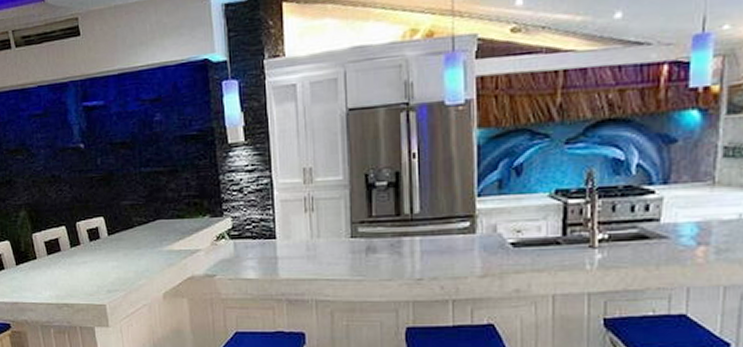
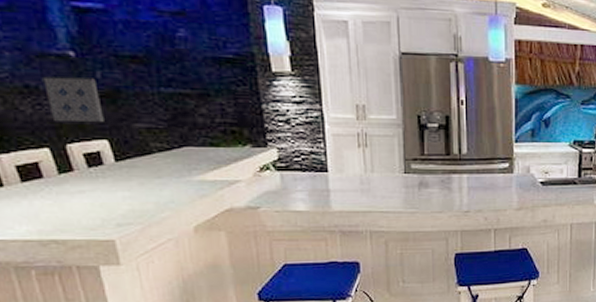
wall art: none [63,165,102,204] -> present [43,76,104,123]

